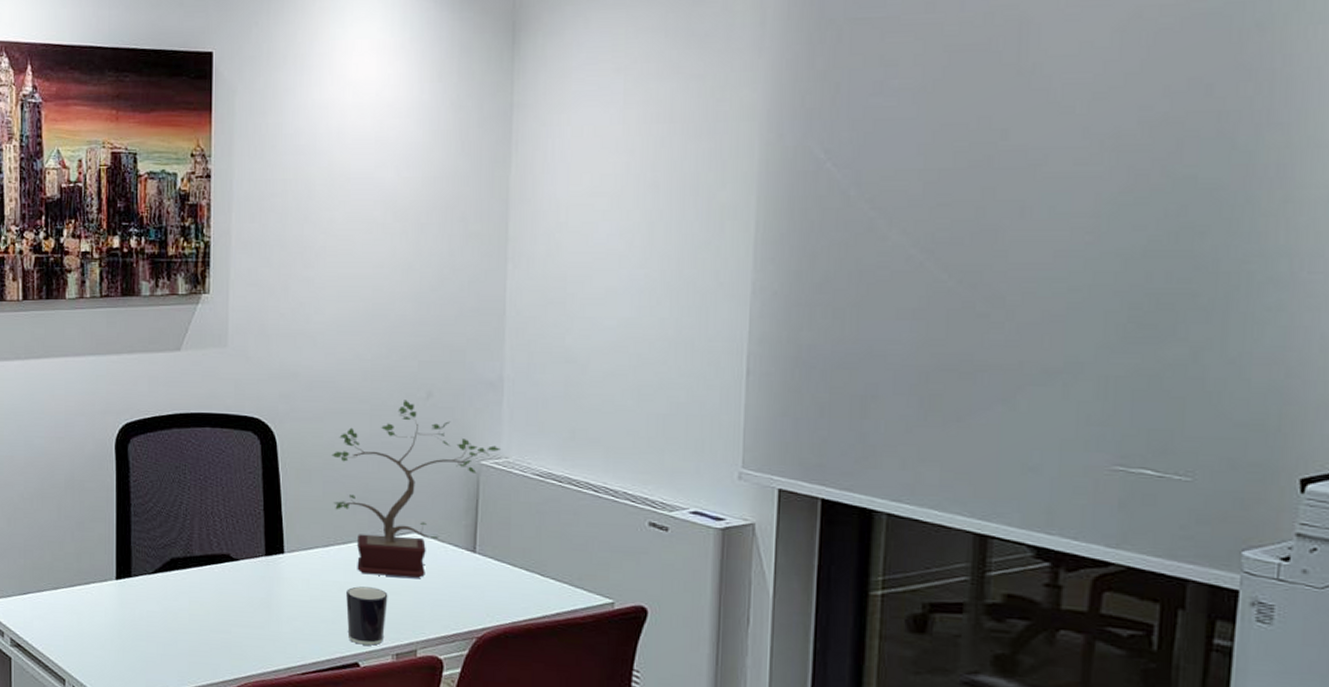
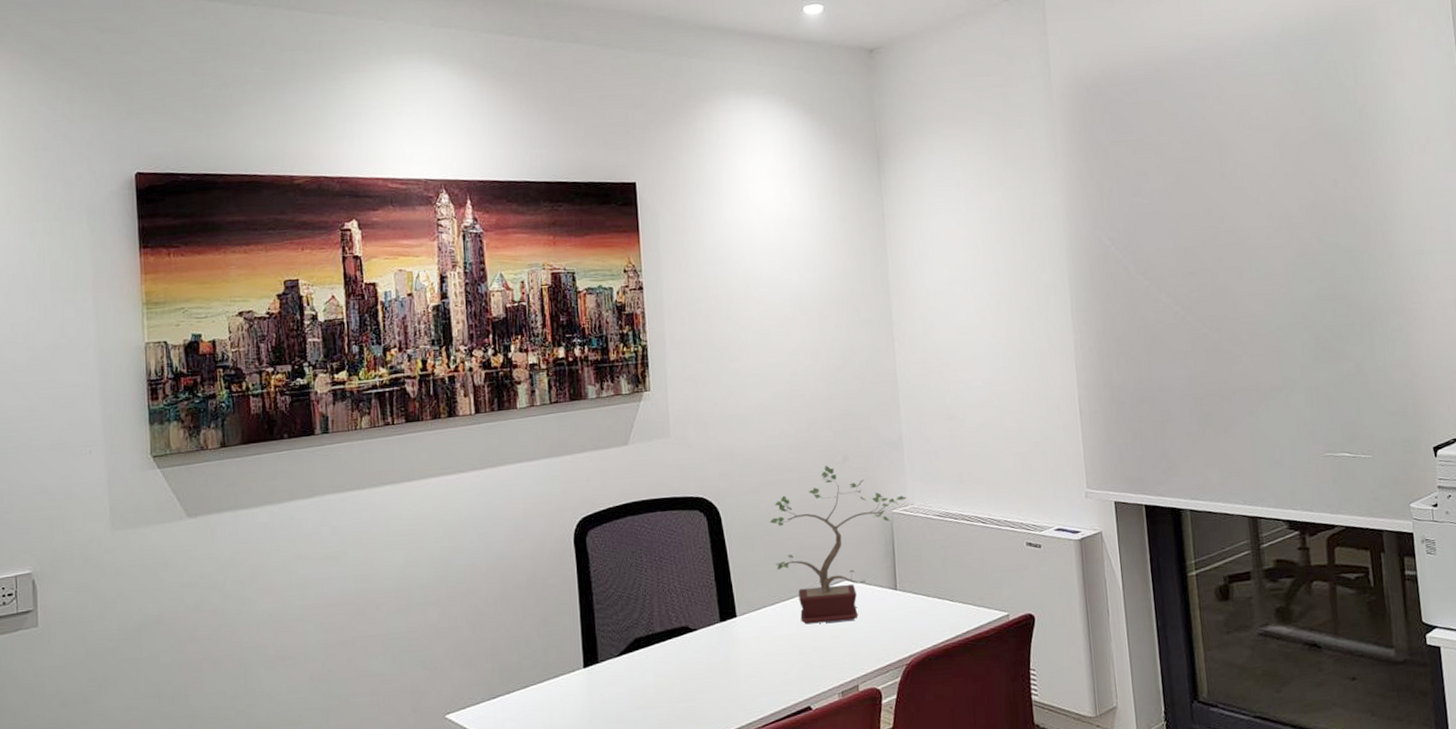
mug: present [346,586,388,646] -> none [794,635,830,689]

